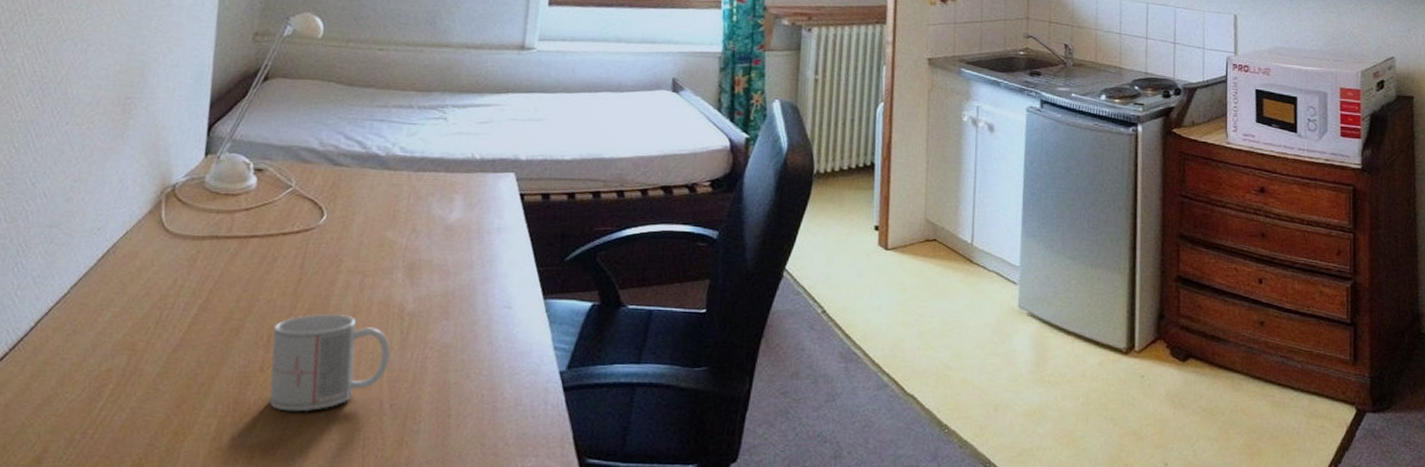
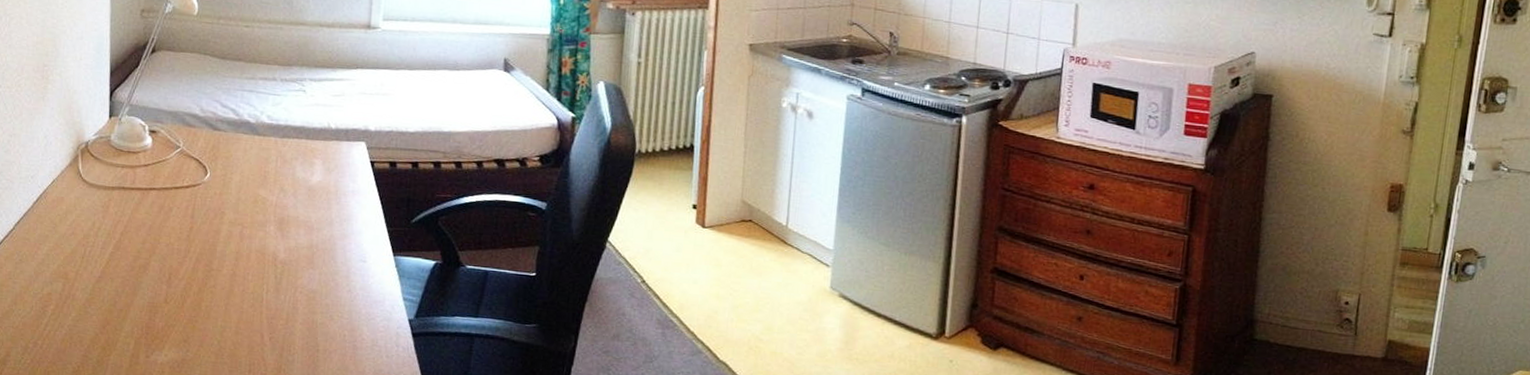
mug: present [269,314,391,412] -> none [173,257,268,339]

